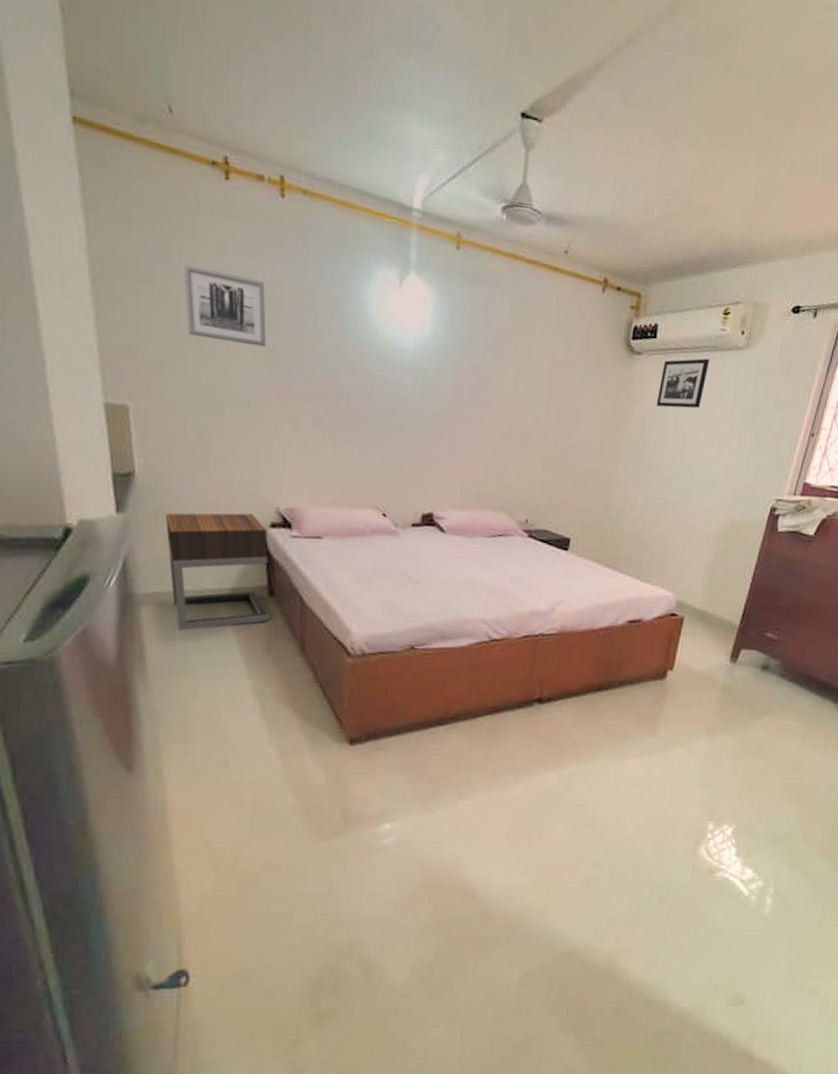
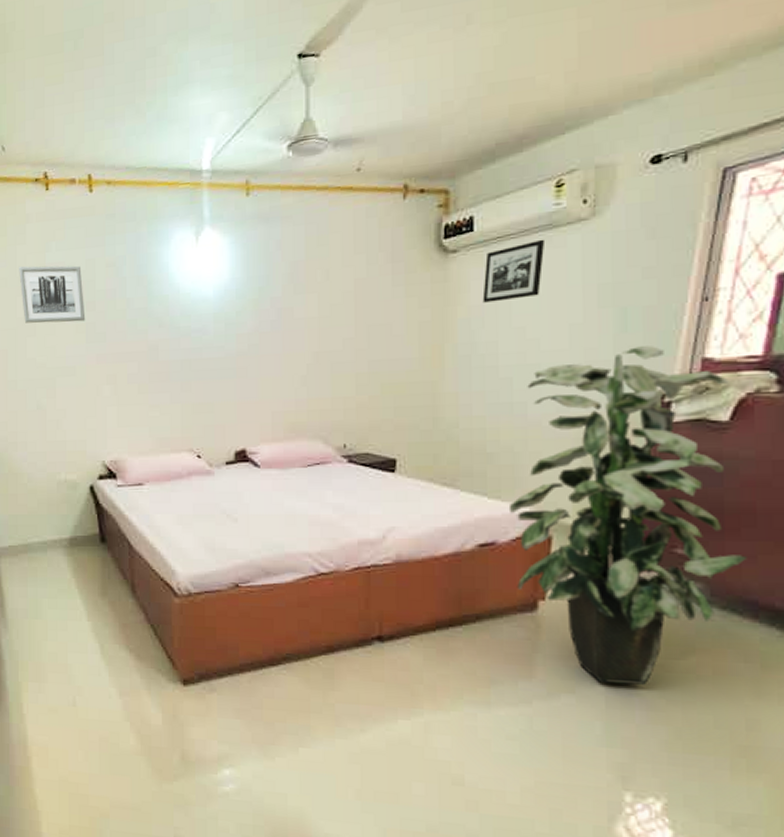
nightstand: present [165,513,270,631] -> none [14,469,103,579]
indoor plant: none [653,466,818,739] -> present [508,346,748,685]

